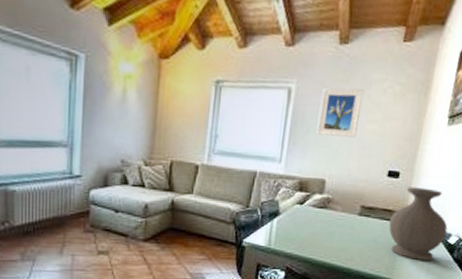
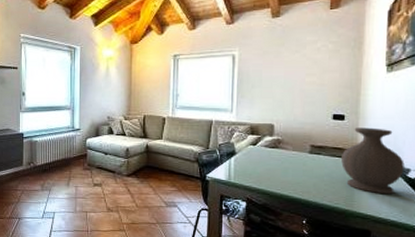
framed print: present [316,87,364,137] -> none [261,49,300,88]

